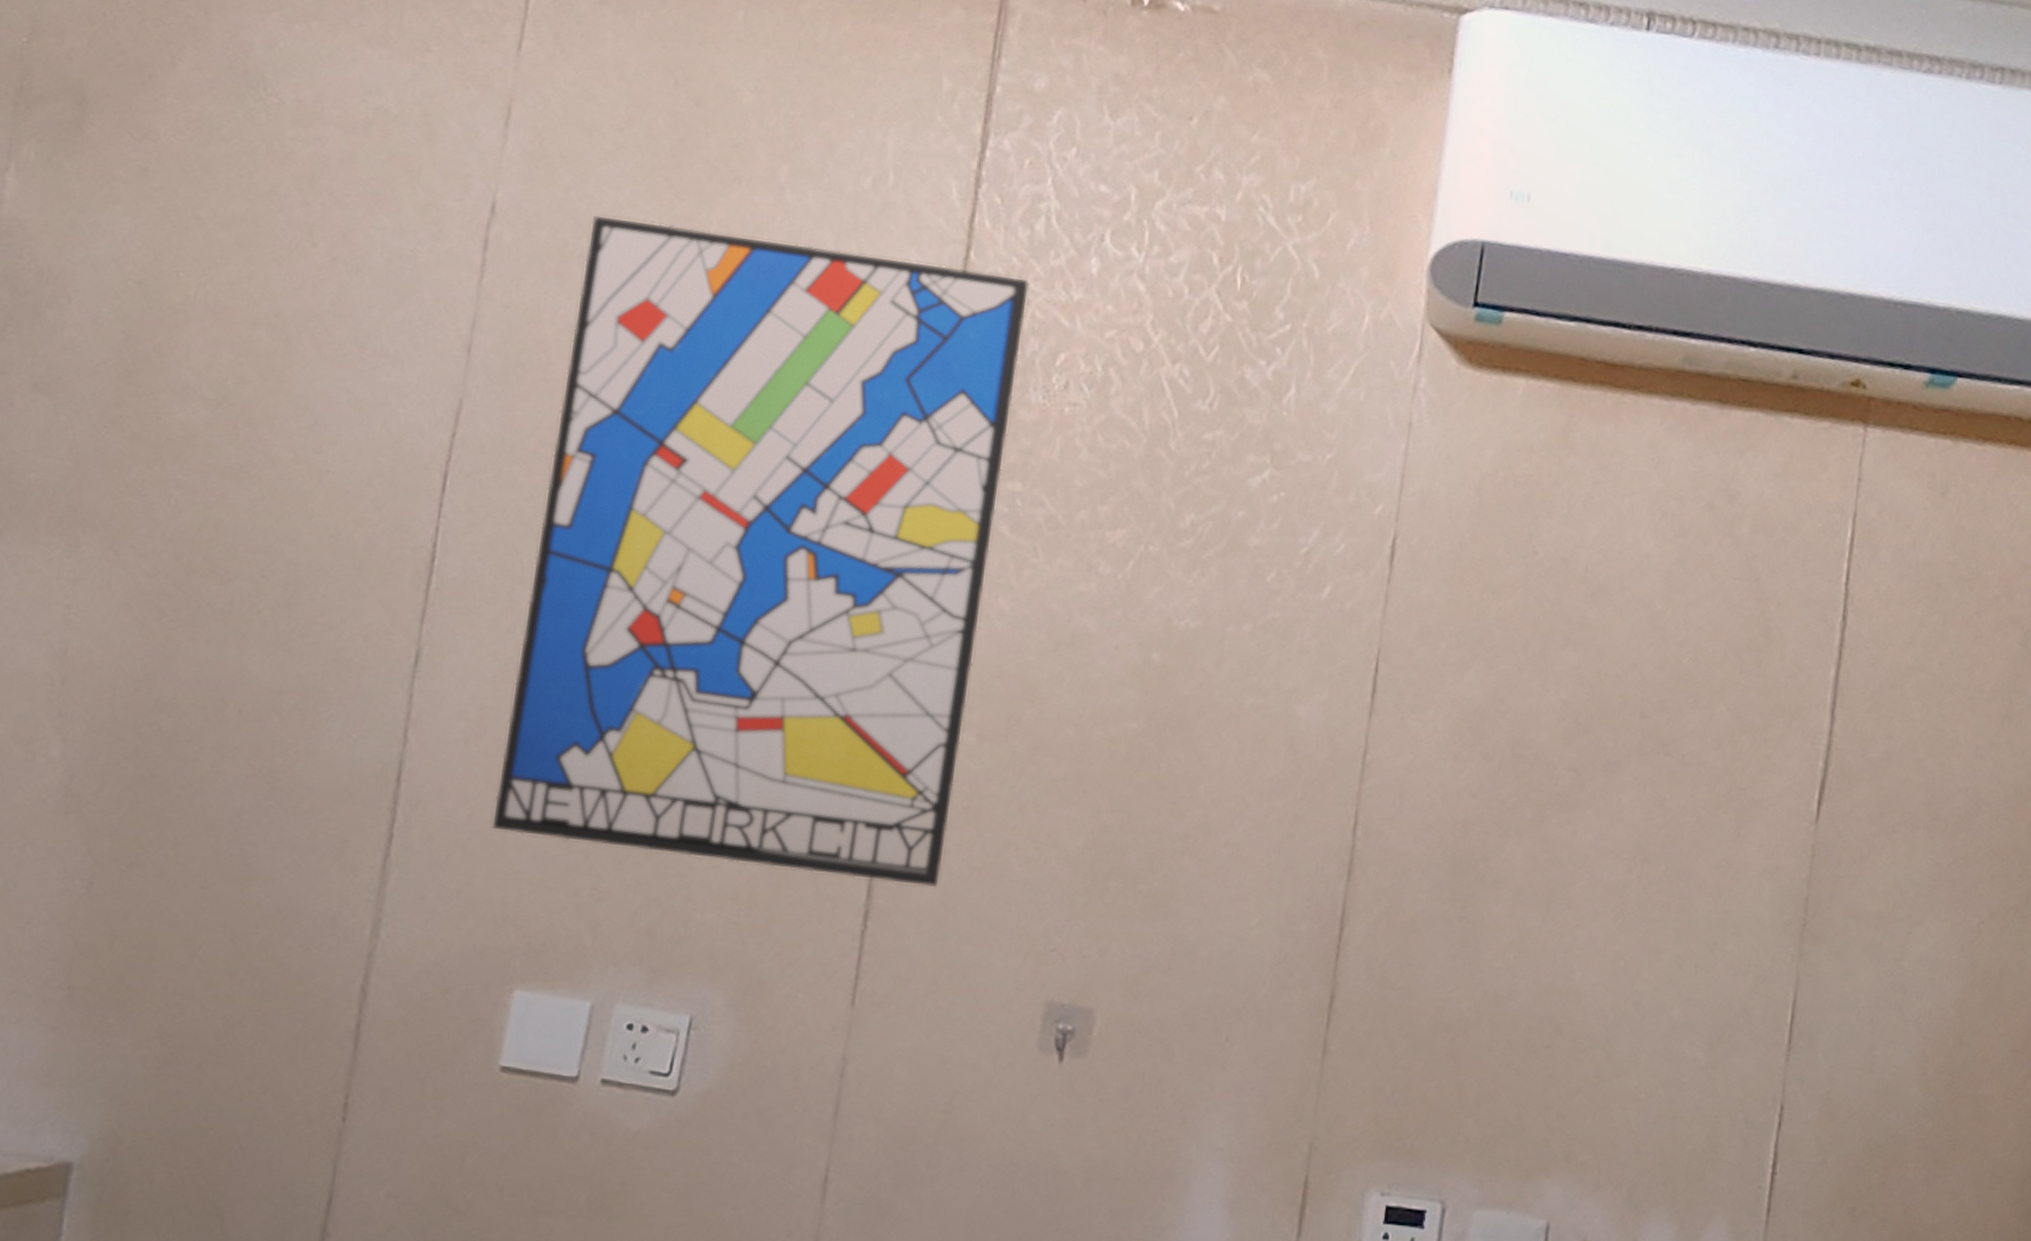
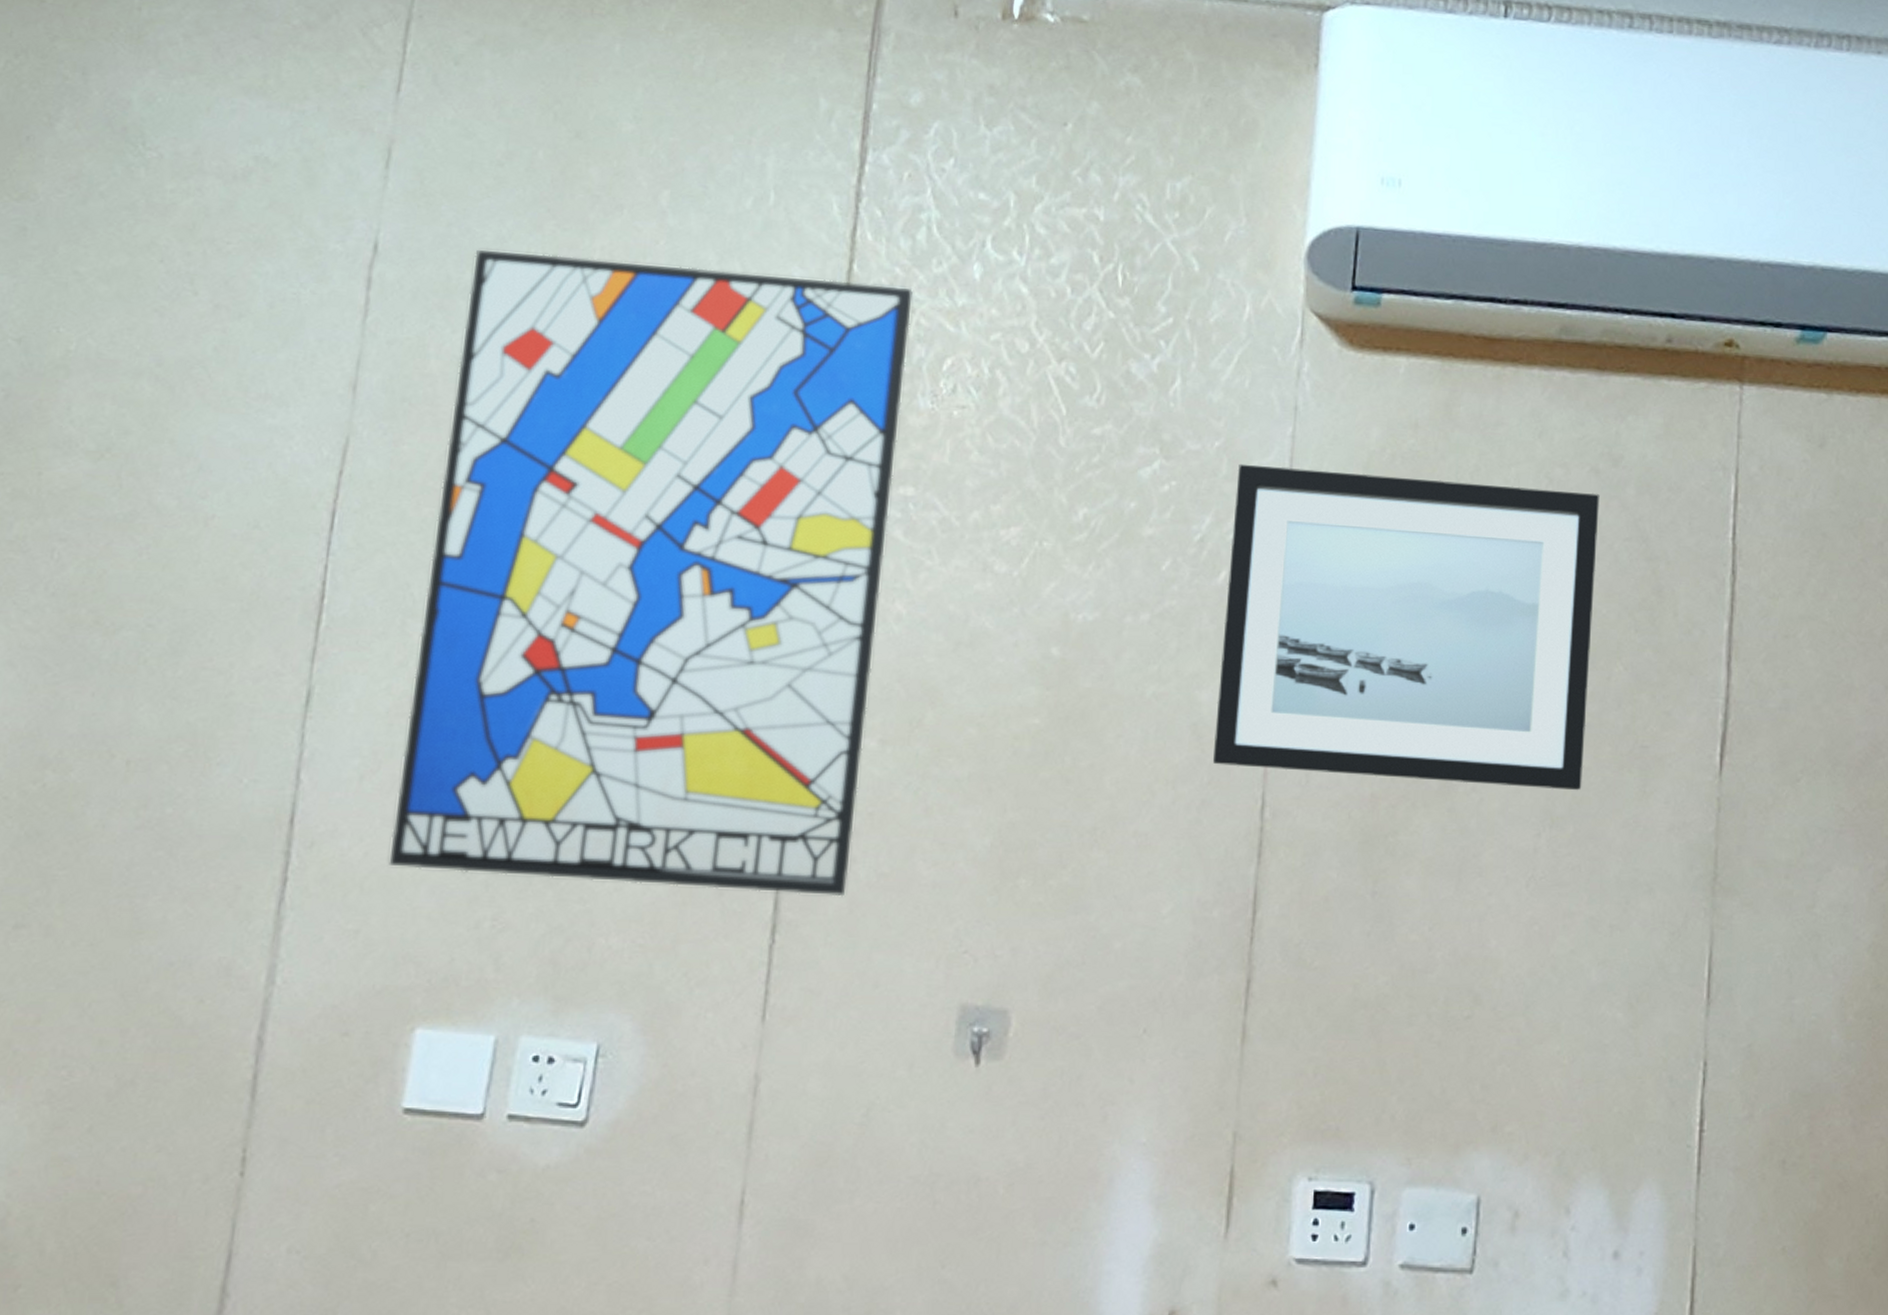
wall art: none [1307,478,1713,829] -> present [1212,463,1600,791]

